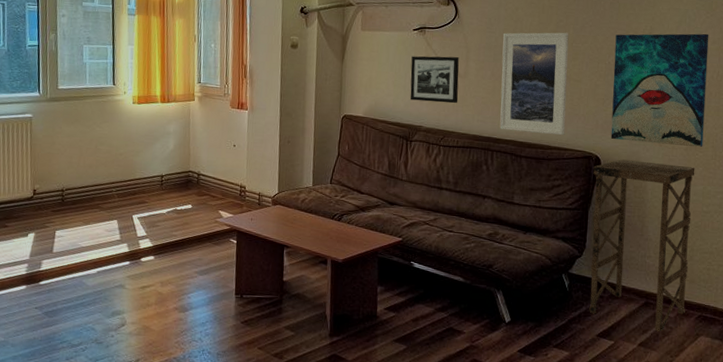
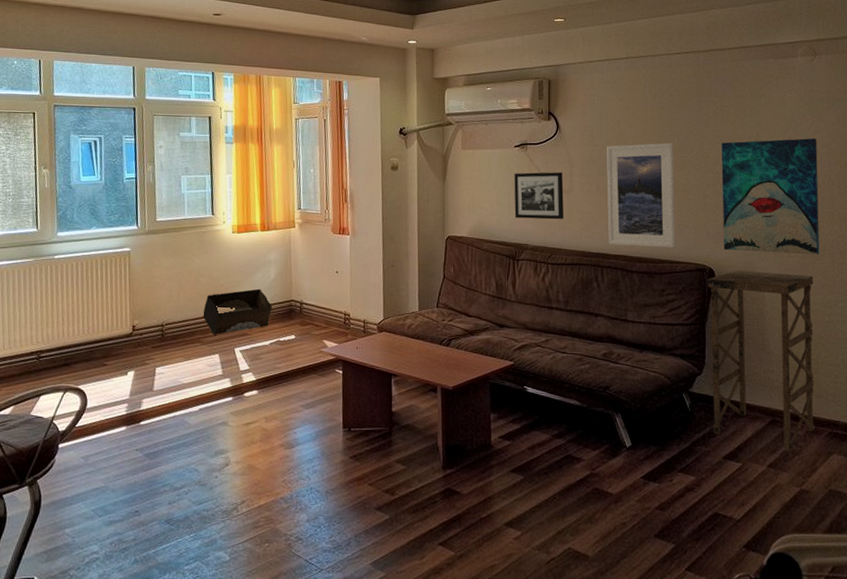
storage bin: none [101,158,171,202] -> present [201,288,273,335]

